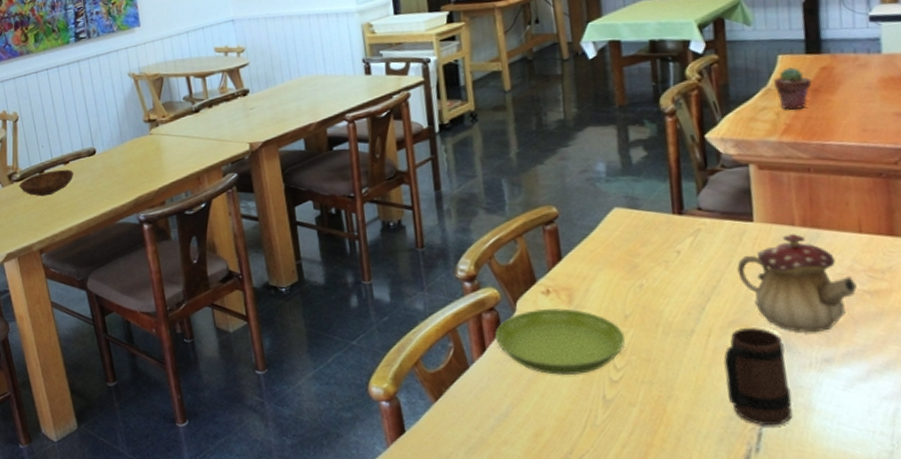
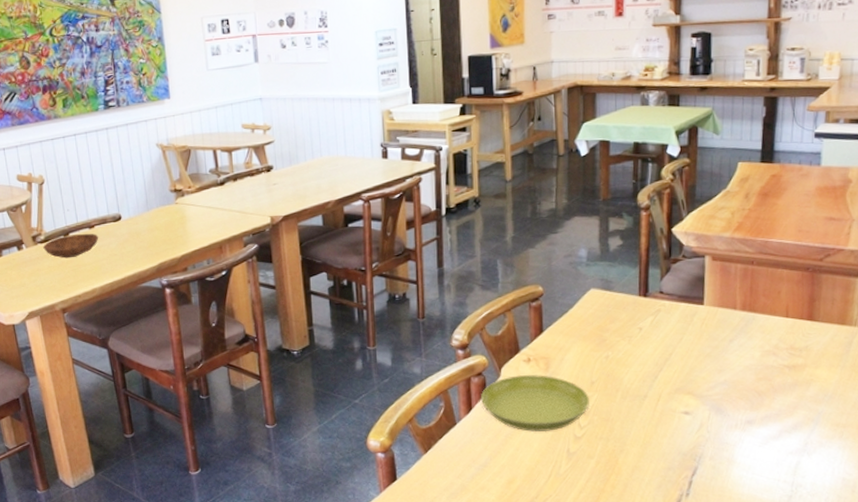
mug: present [723,328,793,426] -> none [668,394,719,475]
teapot: present [737,234,857,333] -> none [686,316,779,400]
potted succulent: present [773,67,812,110] -> none [732,173,763,210]

